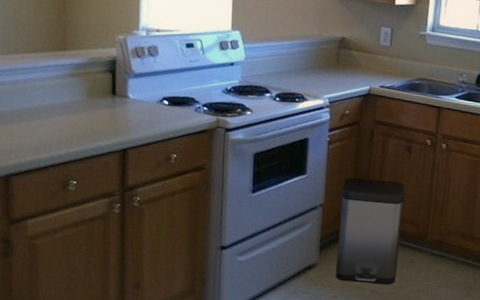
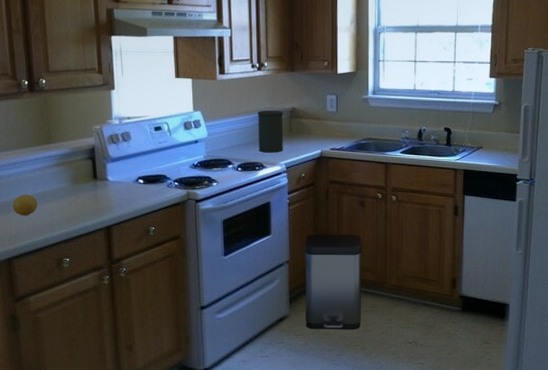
fruit: none [16,104,46,129] -> present [12,194,38,216]
canister: none [301,36,331,85] -> present [257,110,284,153]

